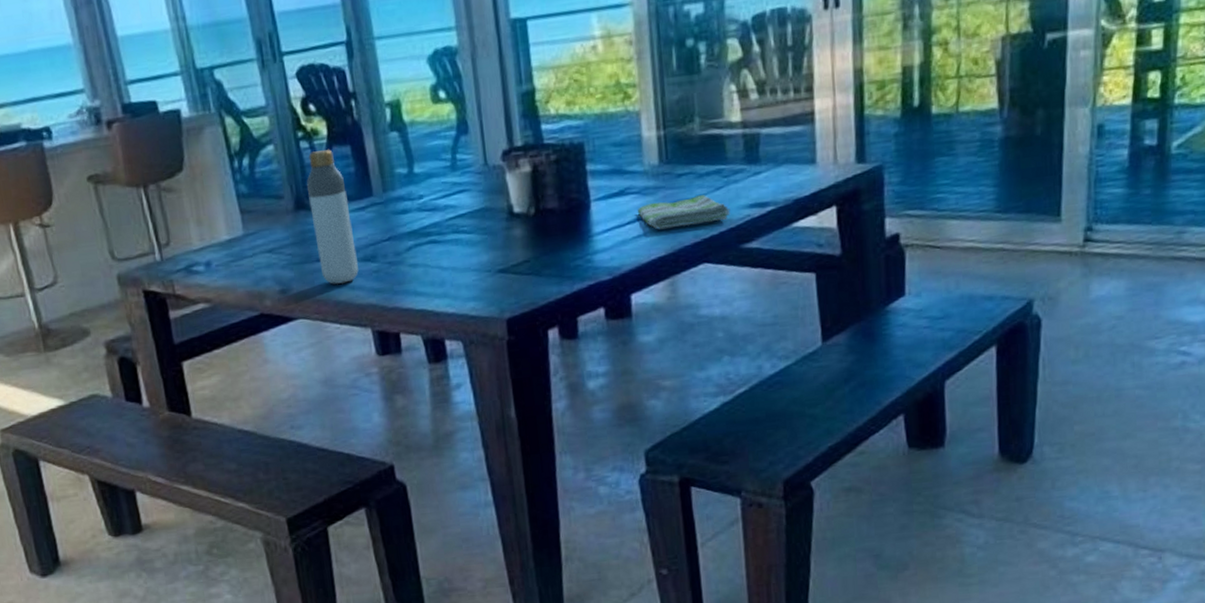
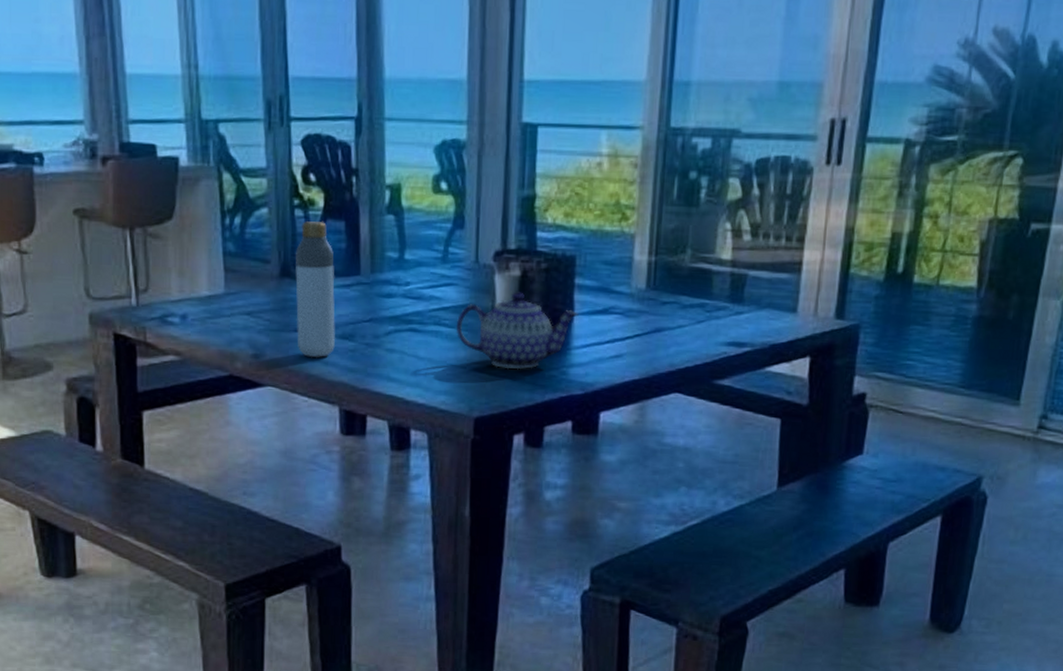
teapot: none [474,187,595,266] -> present [456,292,579,370]
dish towel: present [637,195,731,230] -> none [618,325,708,354]

